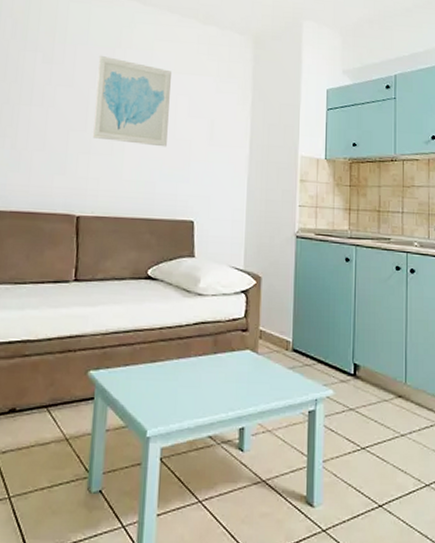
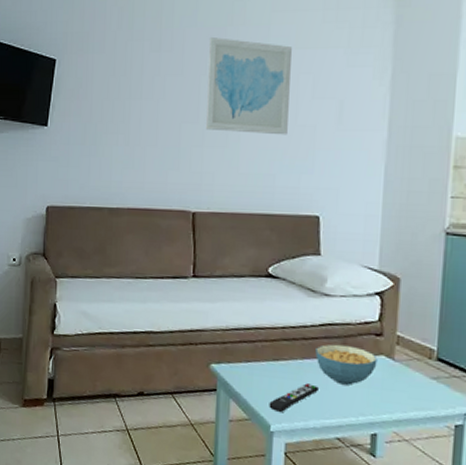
remote control: none [145,383,192,417] -> present [269,383,318,413]
cereal bowl: none [190,342,244,381] -> present [315,344,378,386]

